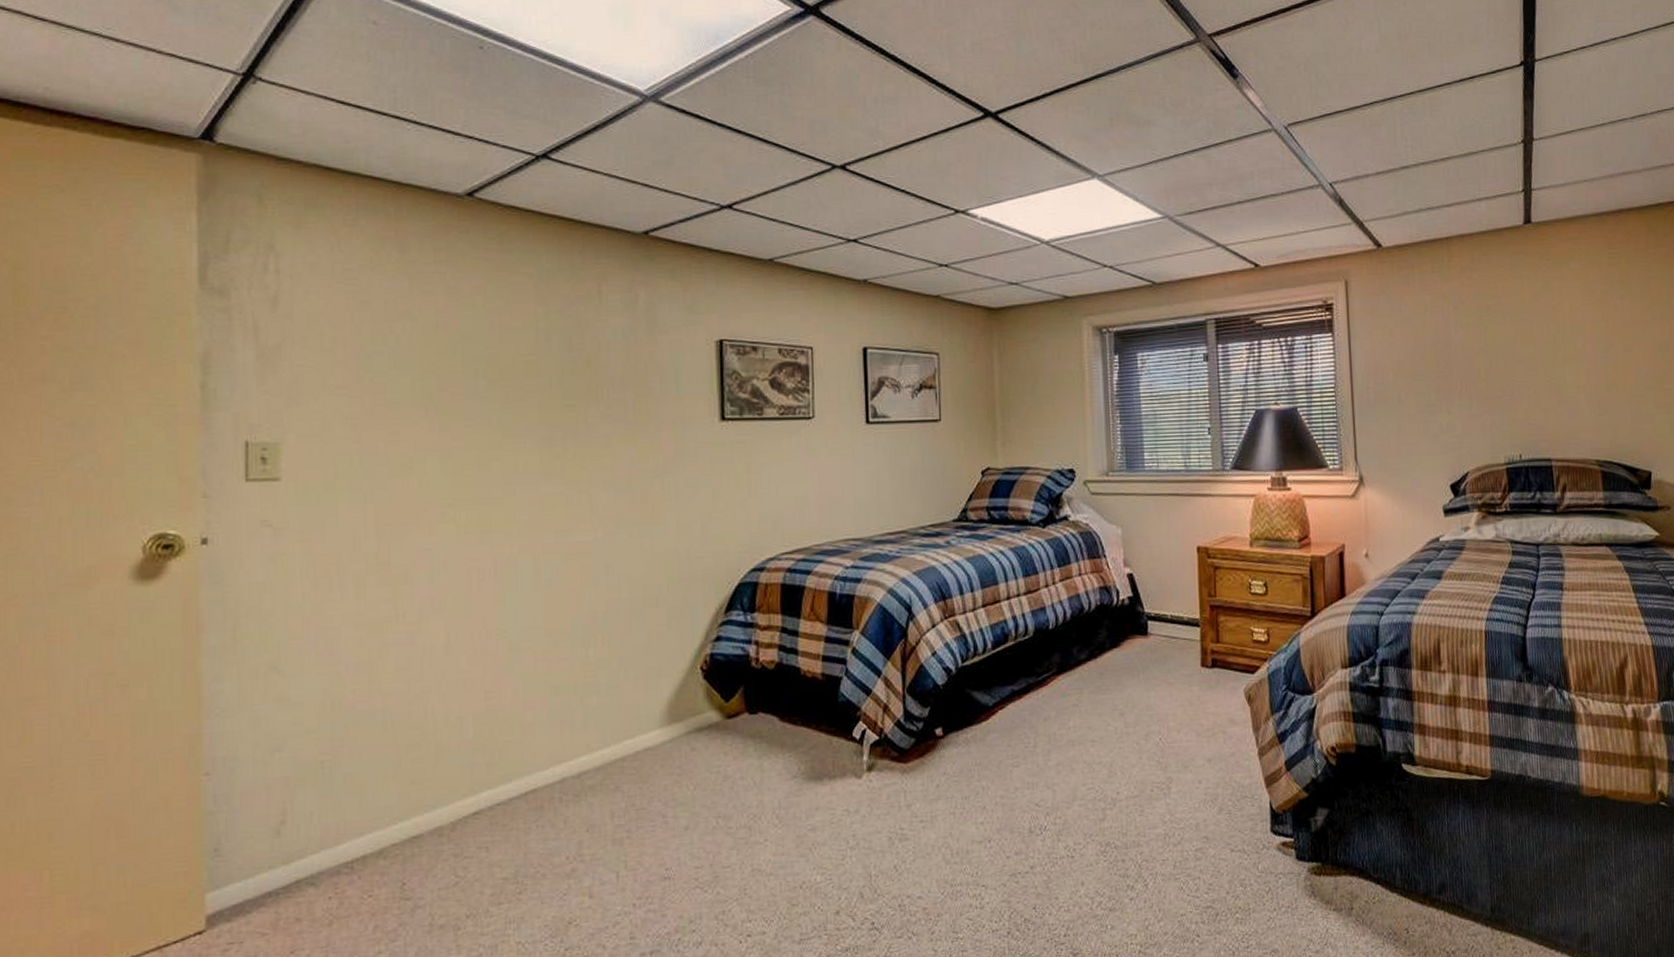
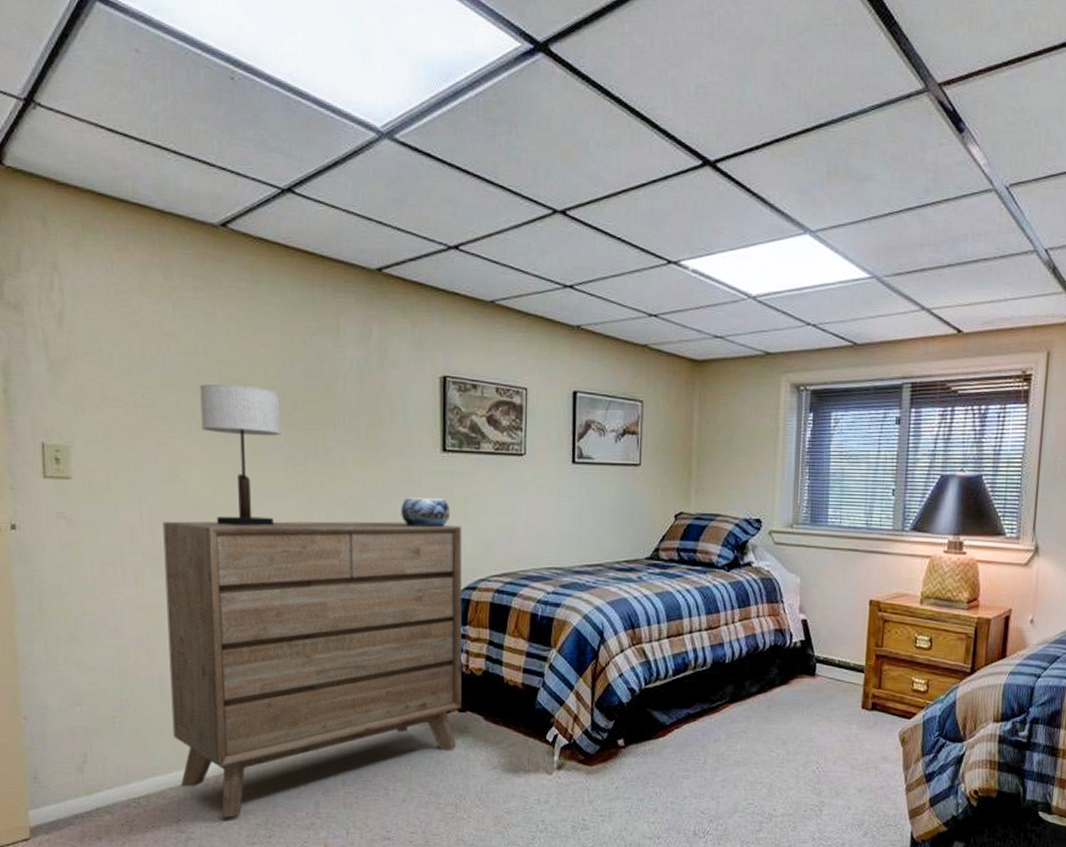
dresser: none [391,500,752,875] -> present [163,521,462,818]
table lamp: none [440,362,535,520] -> present [200,383,281,526]
decorative bowl: none [675,471,732,506] -> present [401,497,451,528]

